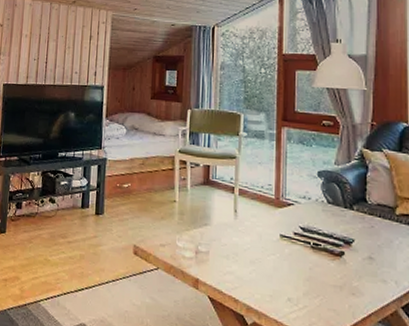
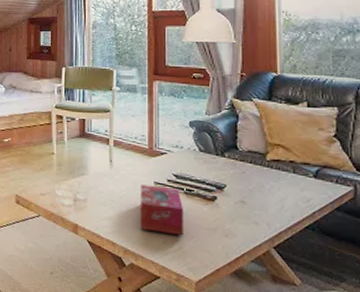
tissue box: none [264,237,309,294] -> present [140,184,183,236]

